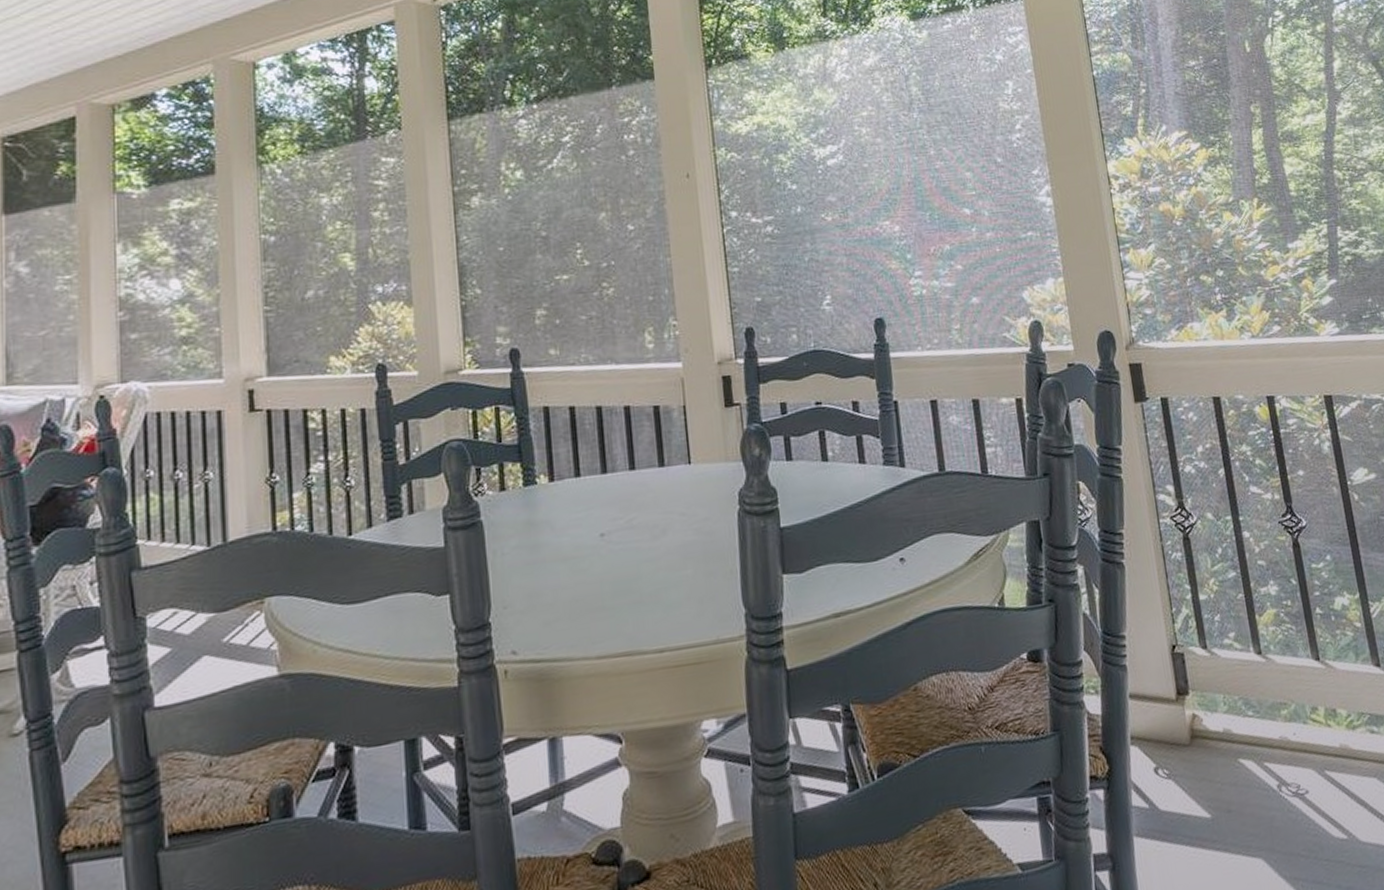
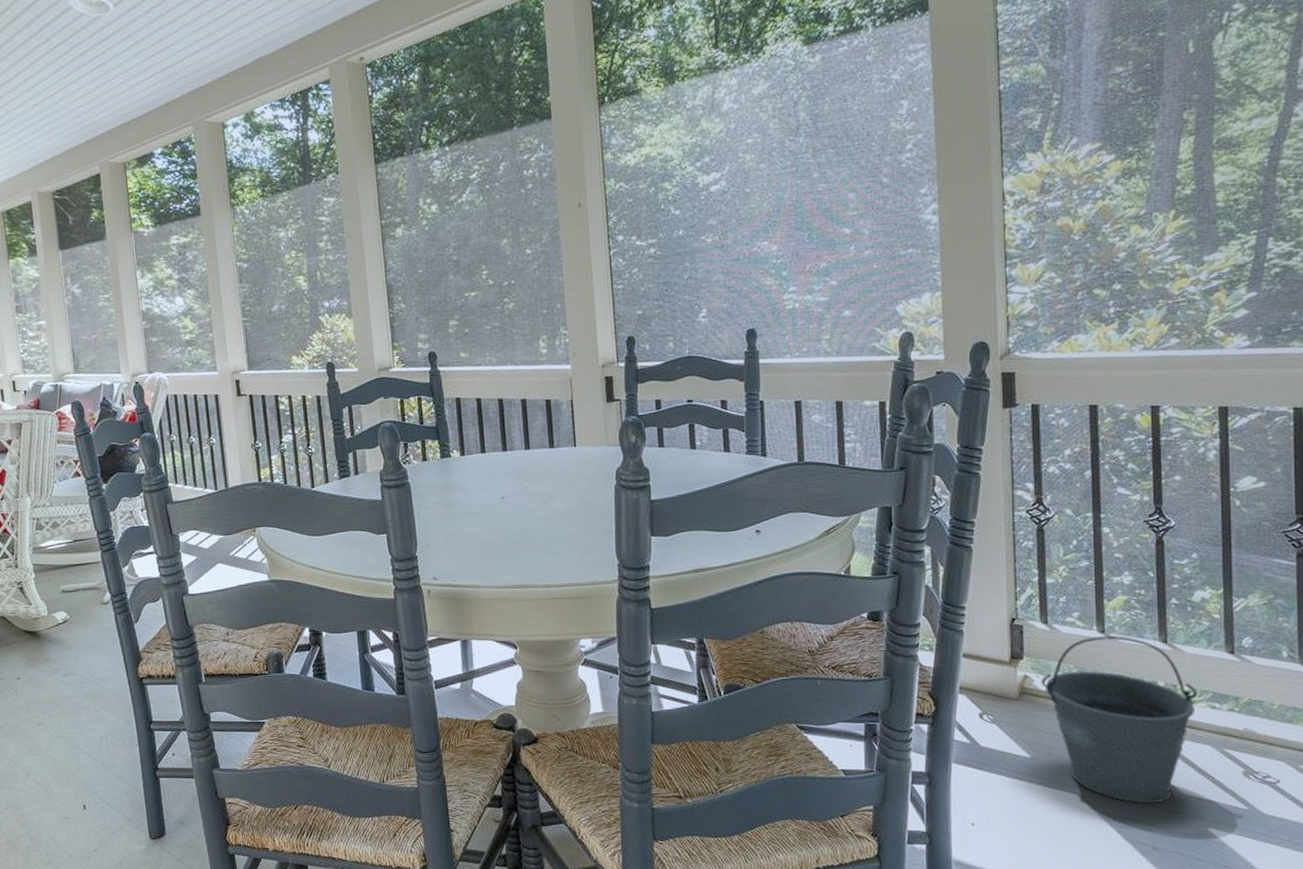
bucket: none [1209,656,1357,861] -> present [1041,636,1197,804]

